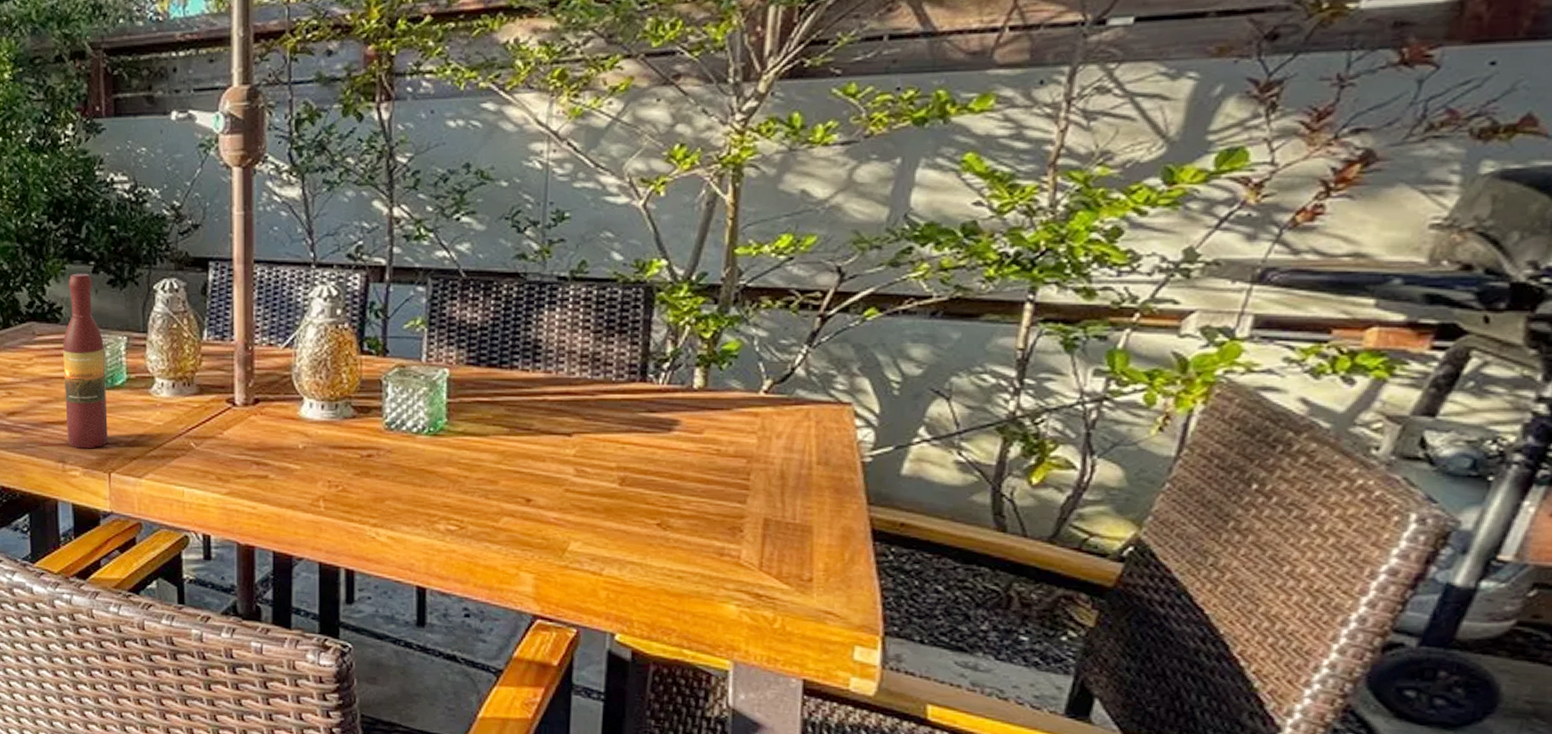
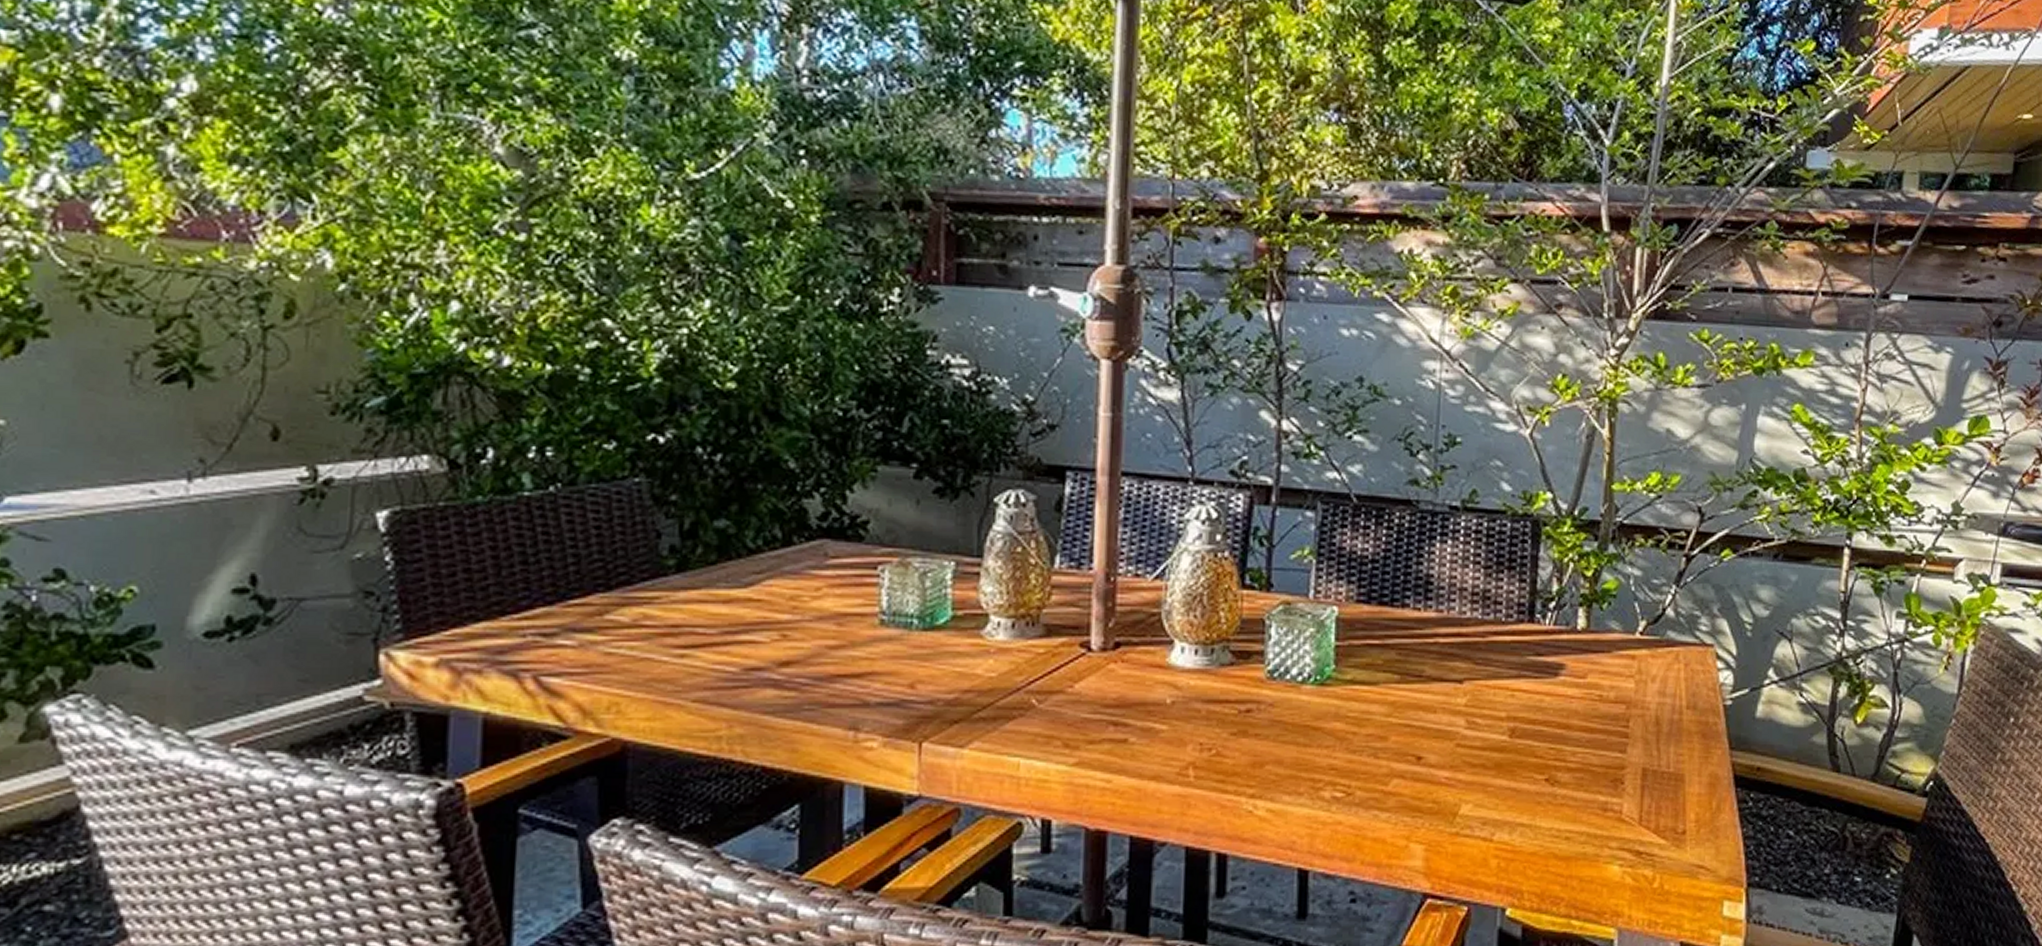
wine bottle: present [63,273,108,449] -> none [863,477,924,711]

